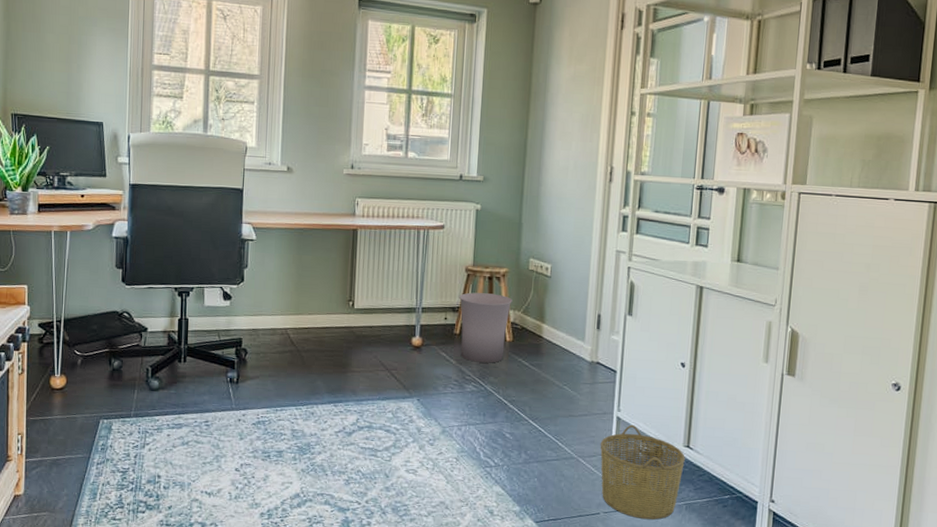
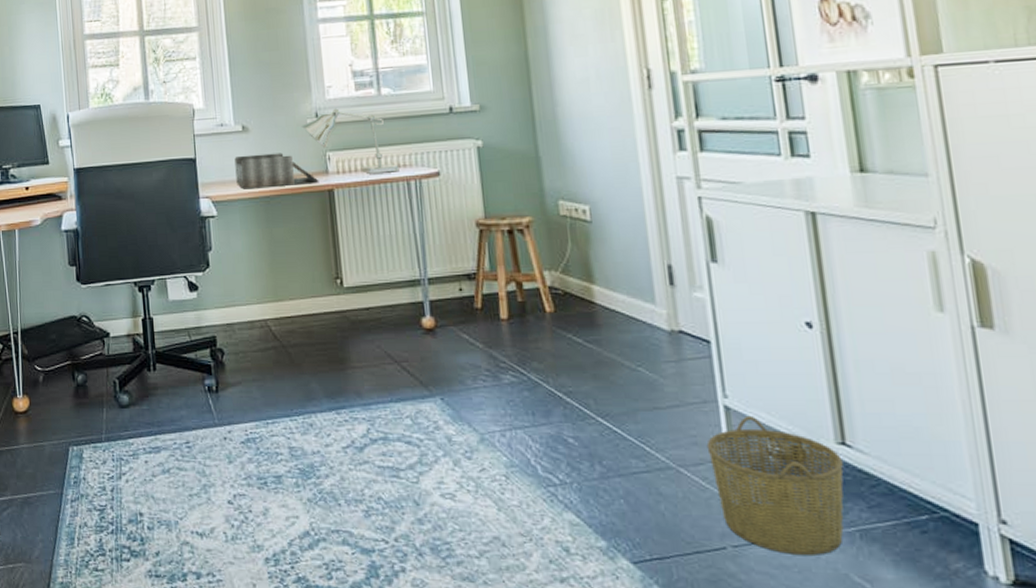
desk organizer: none [276,192,347,223] -> present [234,153,319,190]
desk lamp: none [338,163,413,222] -> present [301,108,400,175]
waste bin: present [459,292,513,363] -> none [474,251,547,344]

